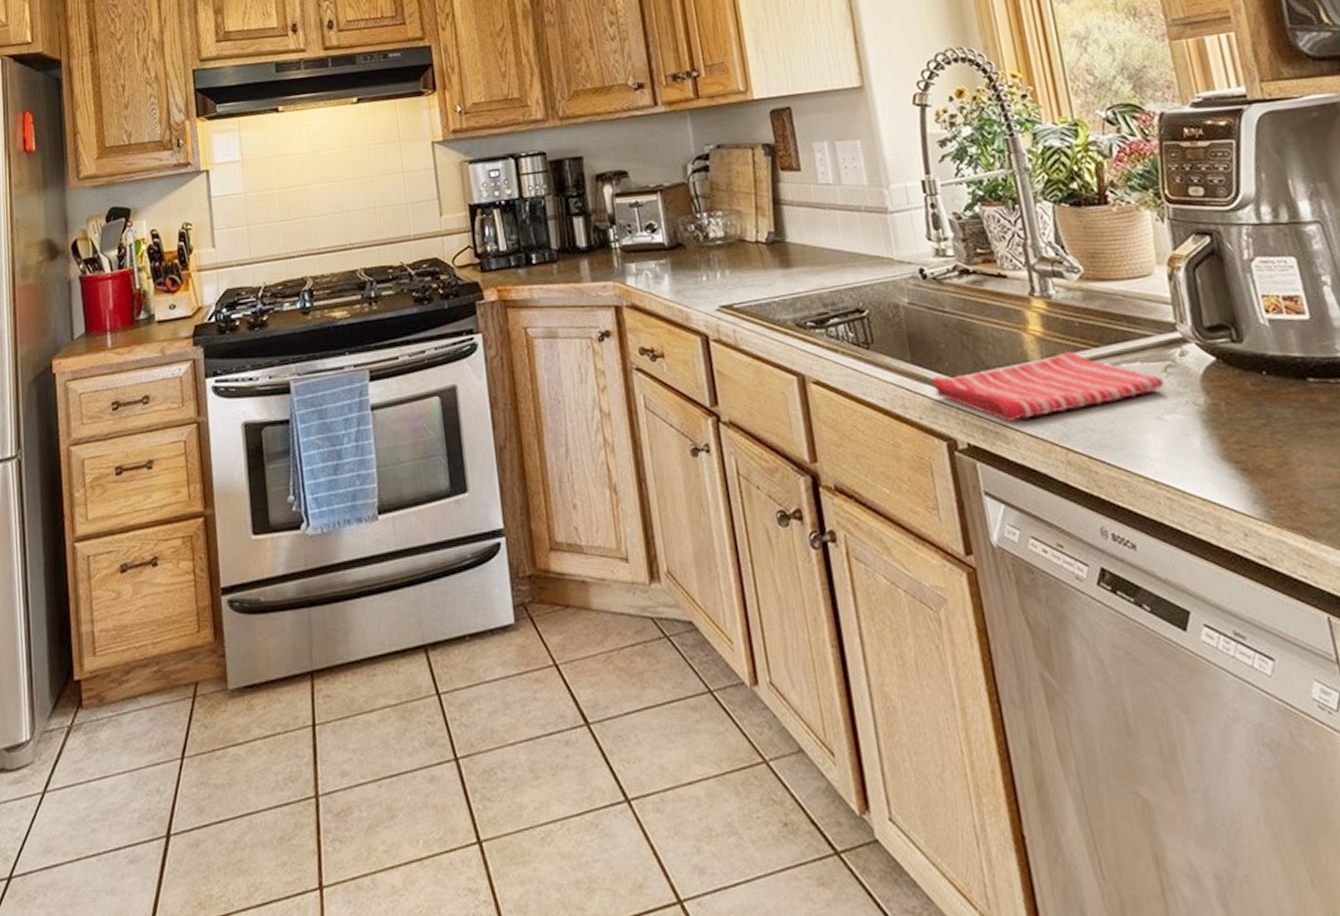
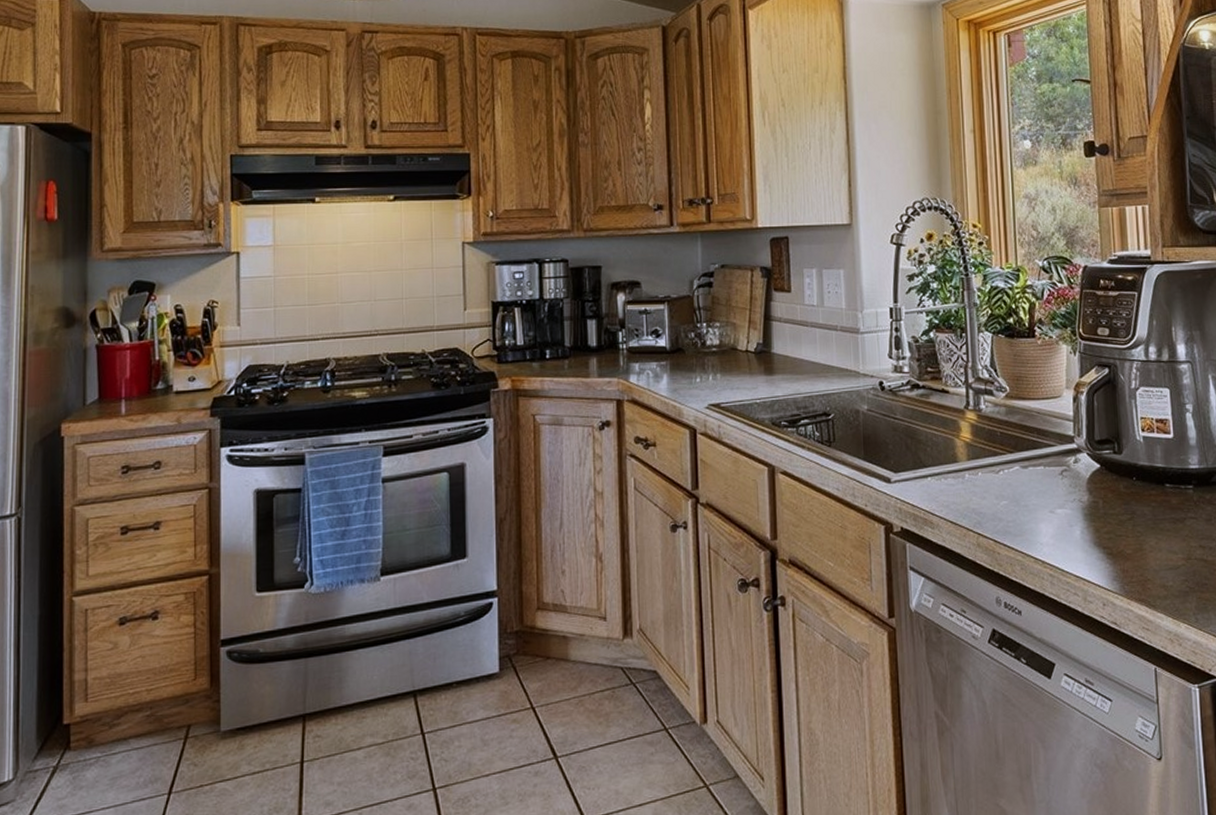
dish towel: present [931,351,1164,423] -> none [878,455,1059,512]

